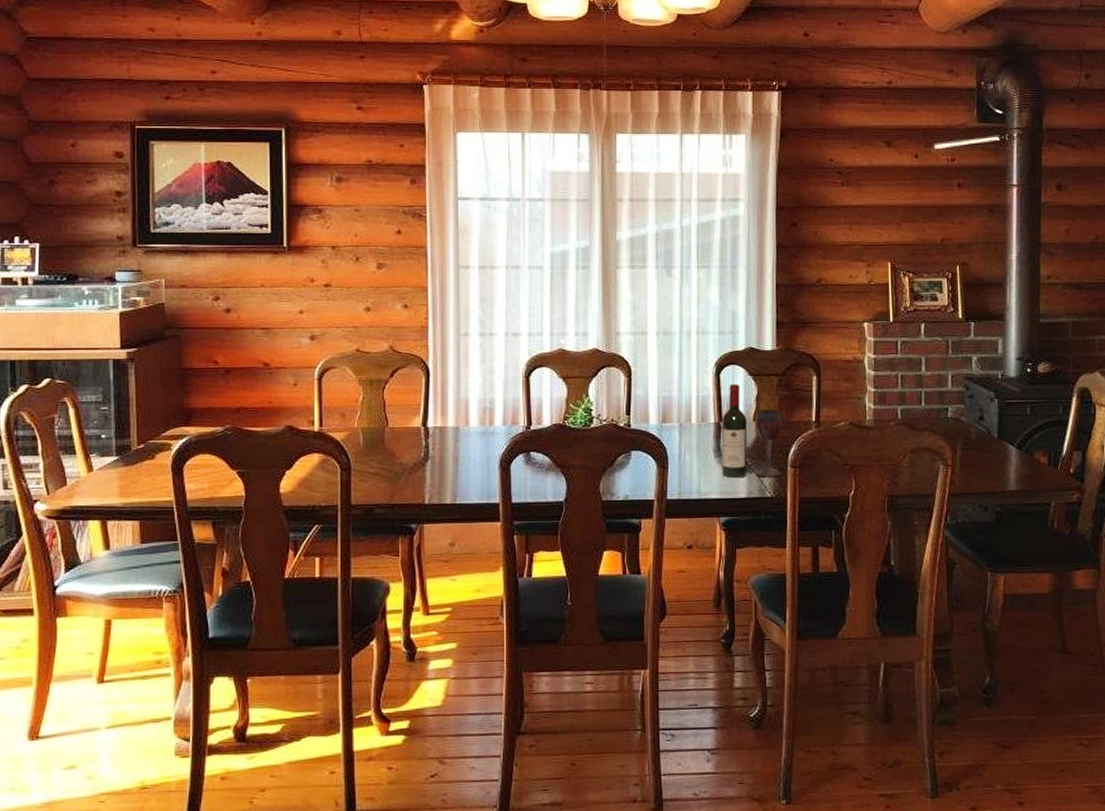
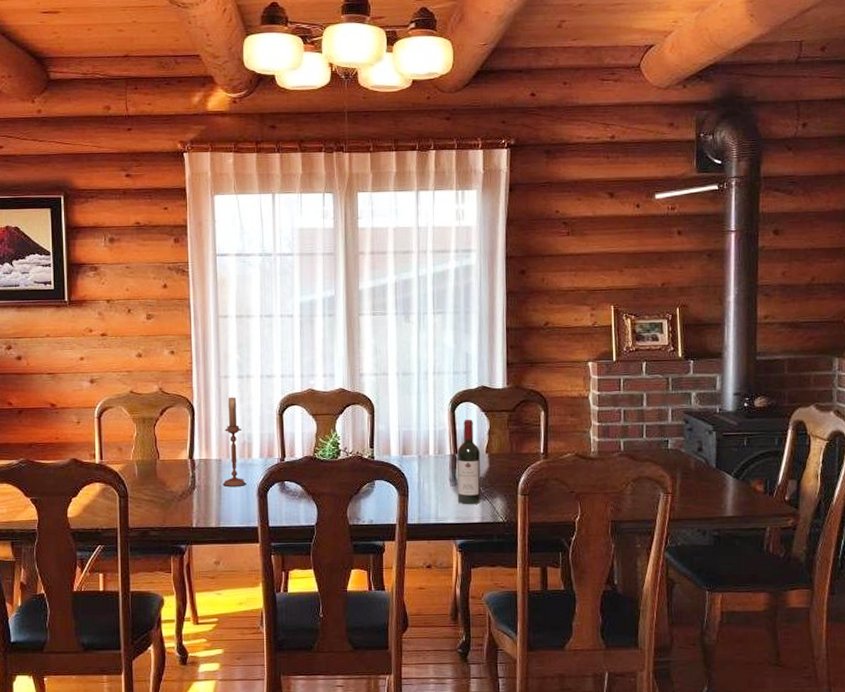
candlestick: none [460,355,487,459] -> present [222,395,246,488]
cup: present [755,410,782,478] -> none [488,442,513,505]

